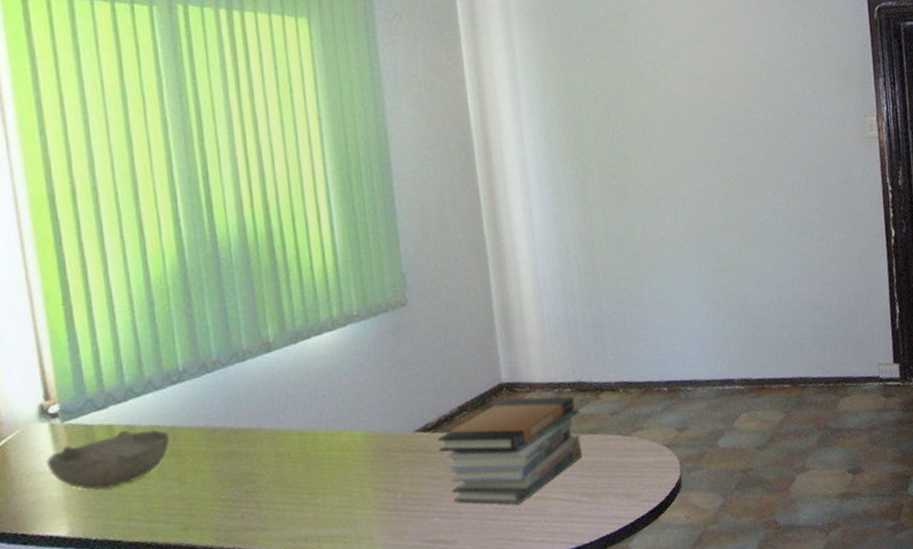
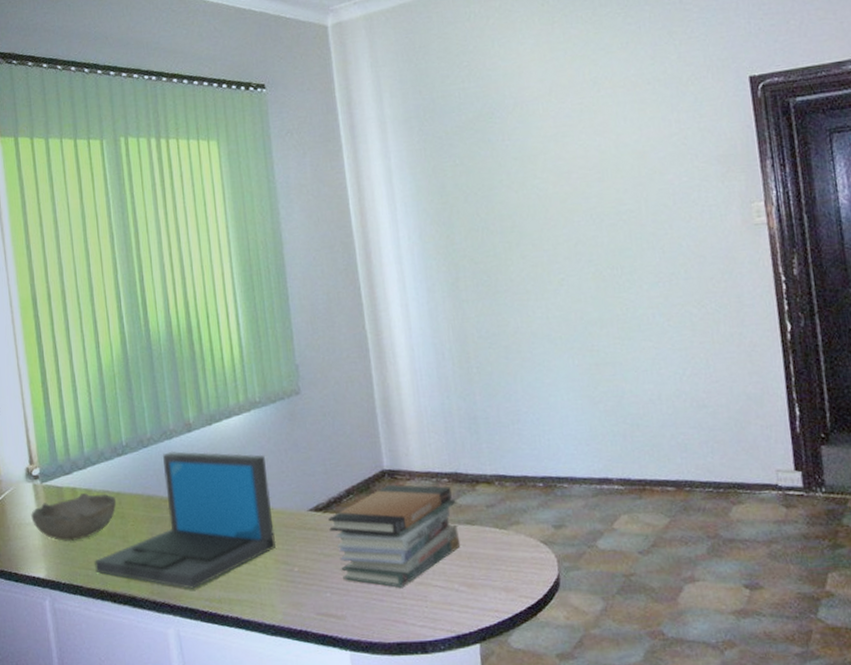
laptop: none [137,373,376,530] -> present [94,451,276,589]

